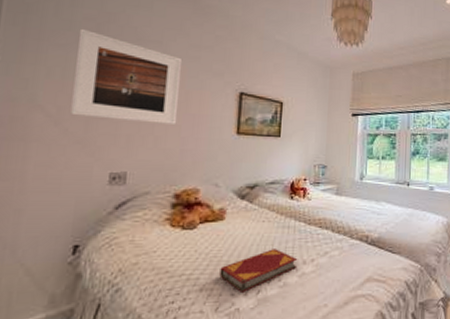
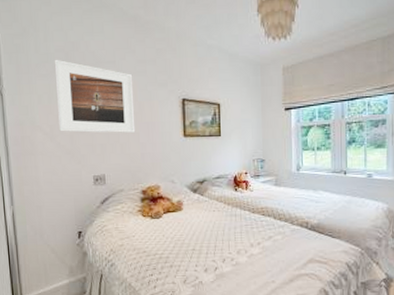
hardback book: present [219,249,298,292] -> none [184,234,246,269]

